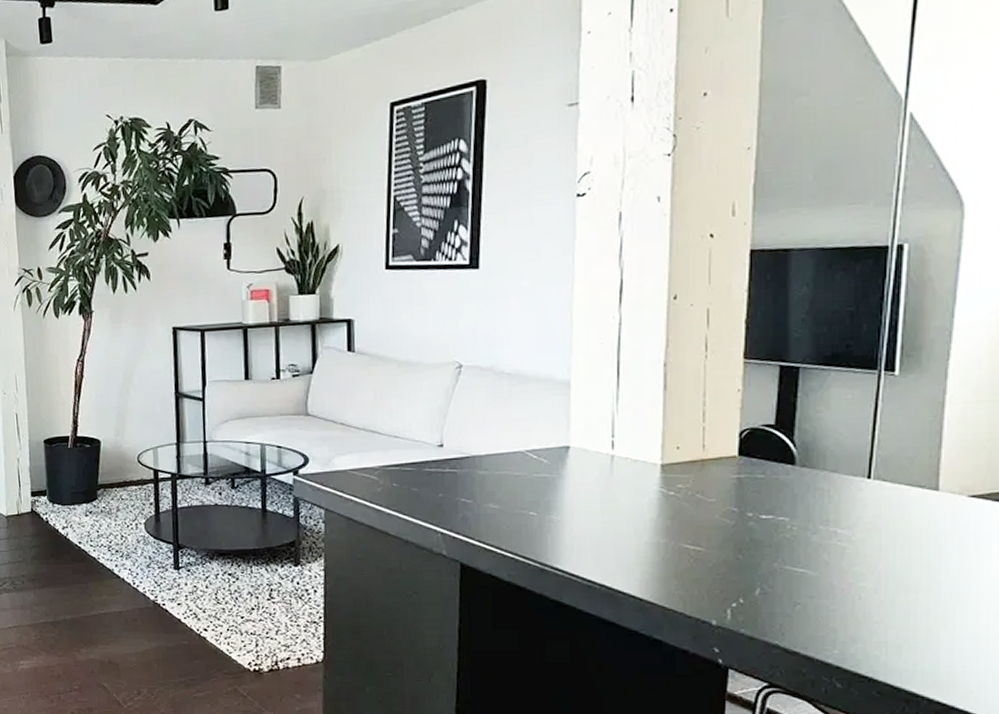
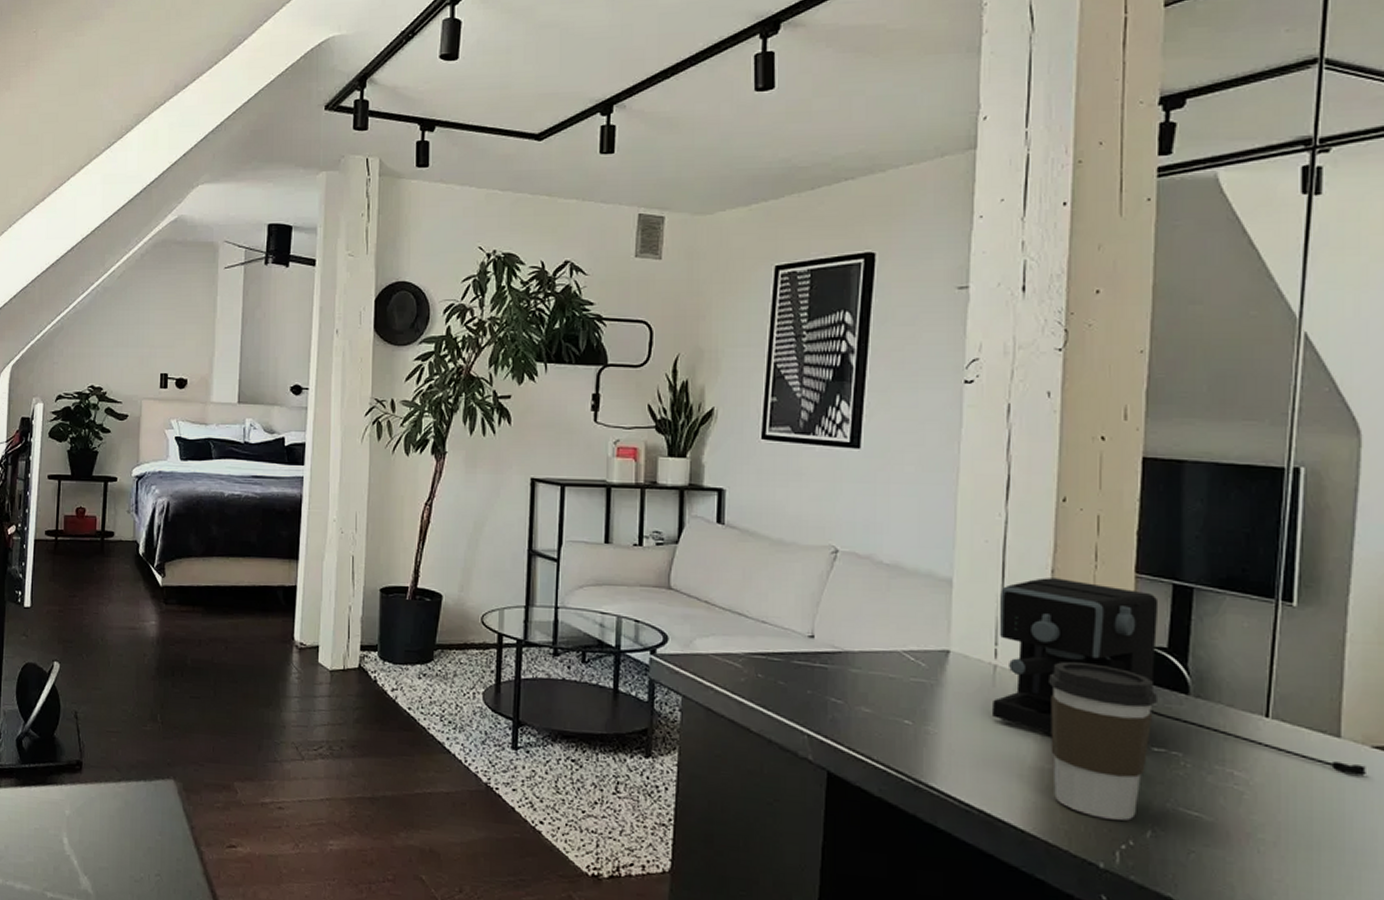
coffee maker: none [609,370,964,523] -> present [991,578,1368,776]
coffee cup: none [663,445,765,582] -> present [1049,662,1157,821]

